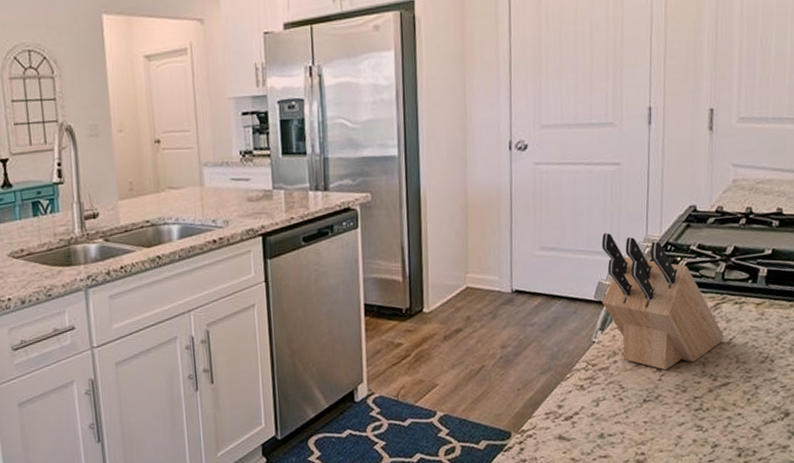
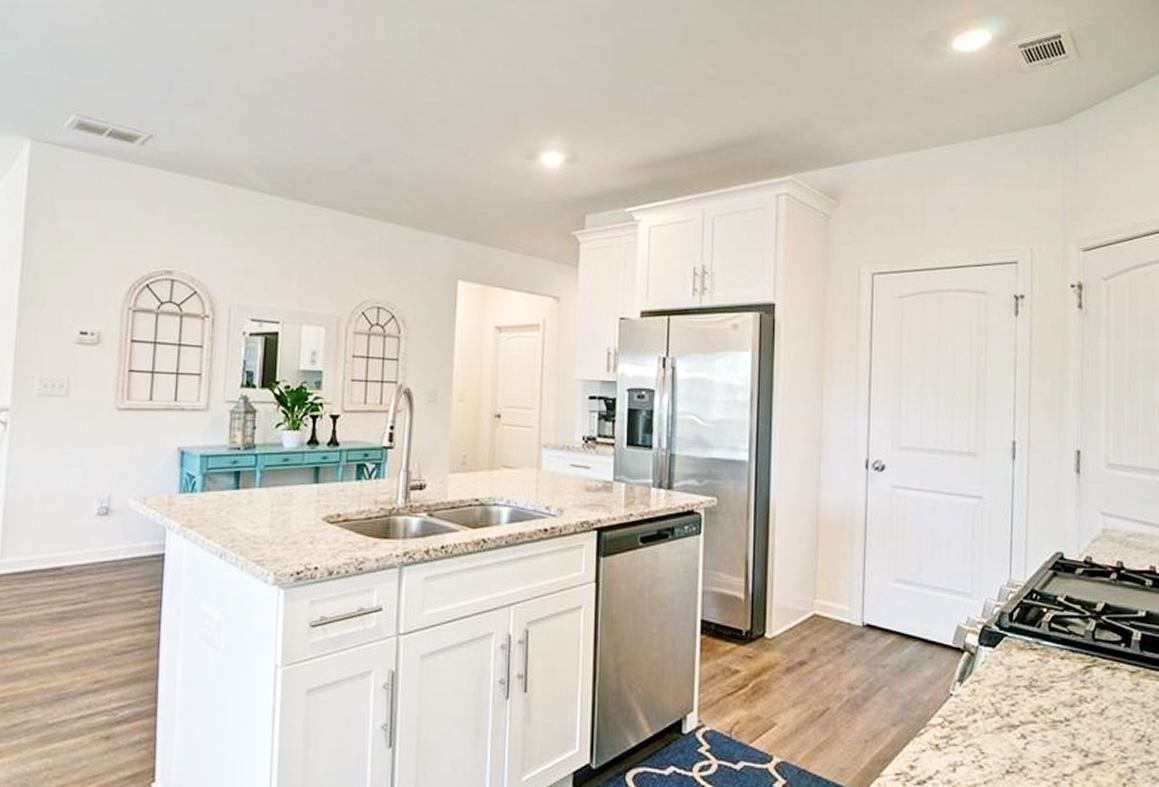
knife block: present [601,232,724,371] -> none [961,571,1096,738]

